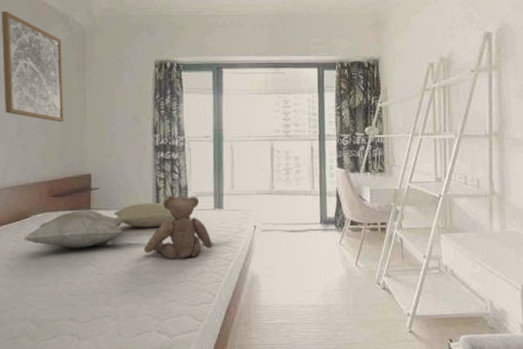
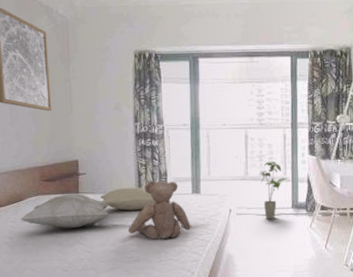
house plant: none [285,174,317,235] -> present [259,161,289,219]

